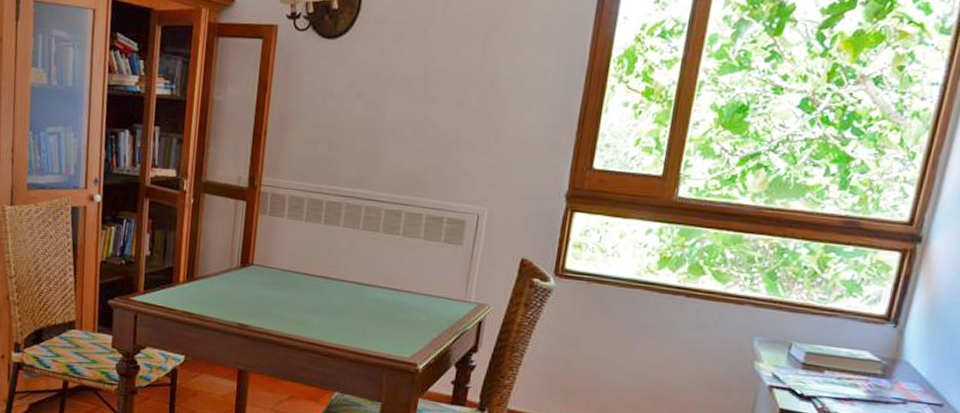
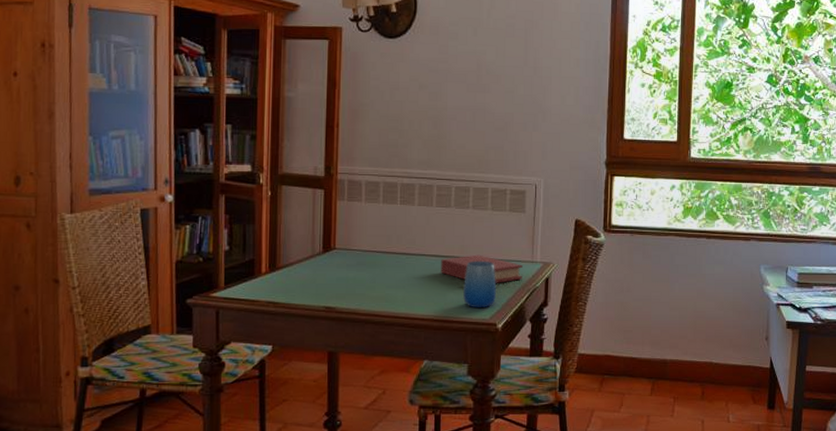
book: none [361,286,453,321] -> present [441,254,522,283]
cup: none [383,293,422,345] -> present [463,260,496,307]

